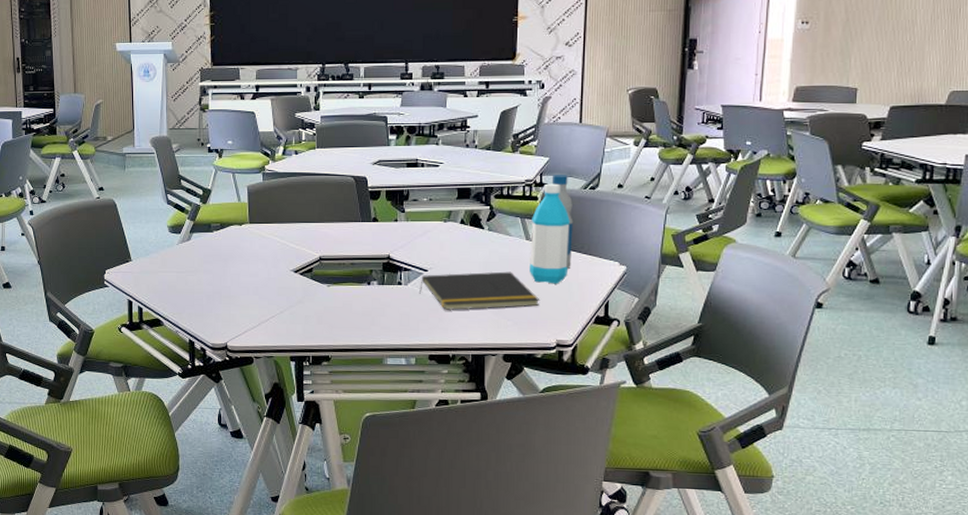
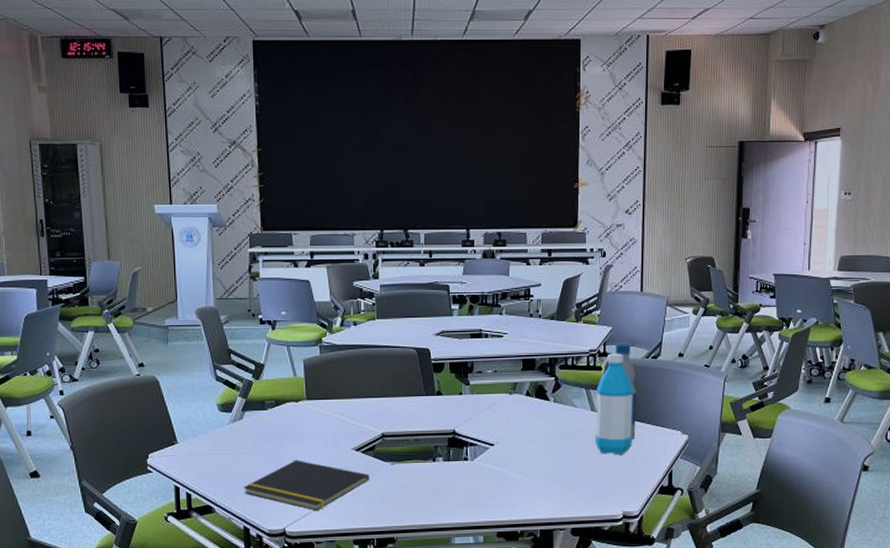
notepad: none [190,279,307,328] -> present [243,460,370,511]
notepad: present [420,271,540,311] -> none [486,443,606,486]

